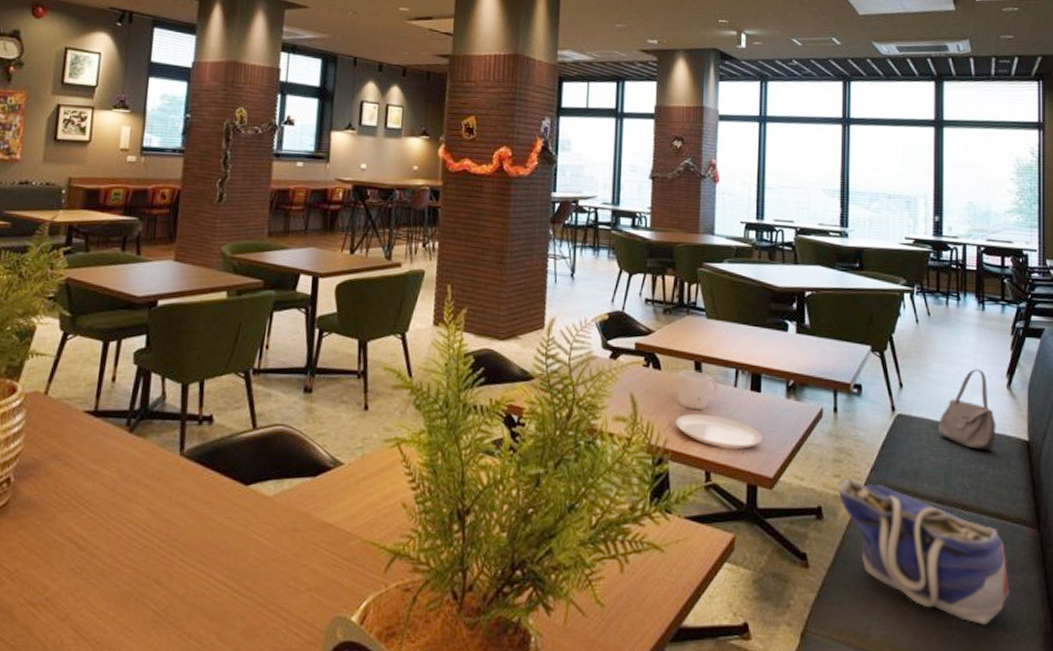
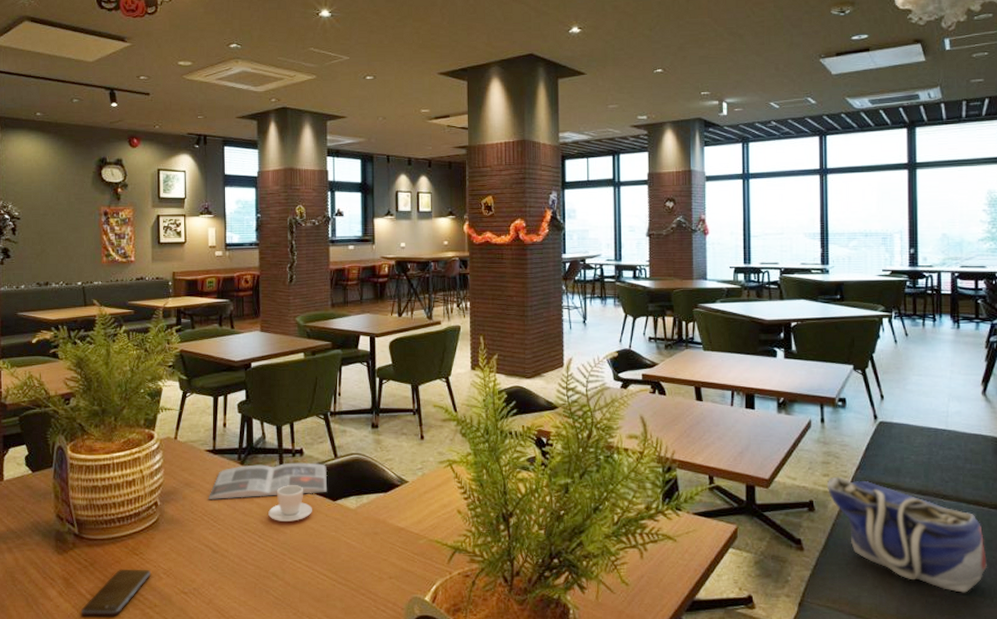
magazine: none [80,432,242,478] -> present [208,462,328,499]
teacup: none [158,462,217,511] -> present [268,485,312,521]
plate: present [676,413,763,450] -> none [681,429,758,457]
mug: present [677,369,718,410] -> none [681,393,716,426]
handbag: present [937,368,996,451] -> none [917,379,973,449]

